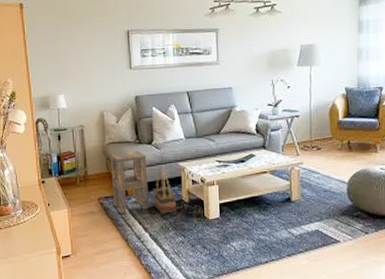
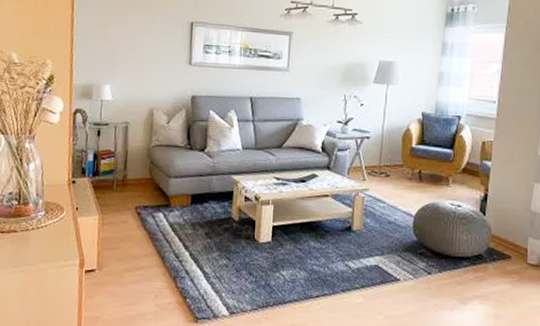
side table: present [110,151,149,213] -> none [152,157,197,227]
basket: present [152,170,176,214] -> none [198,182,226,232]

